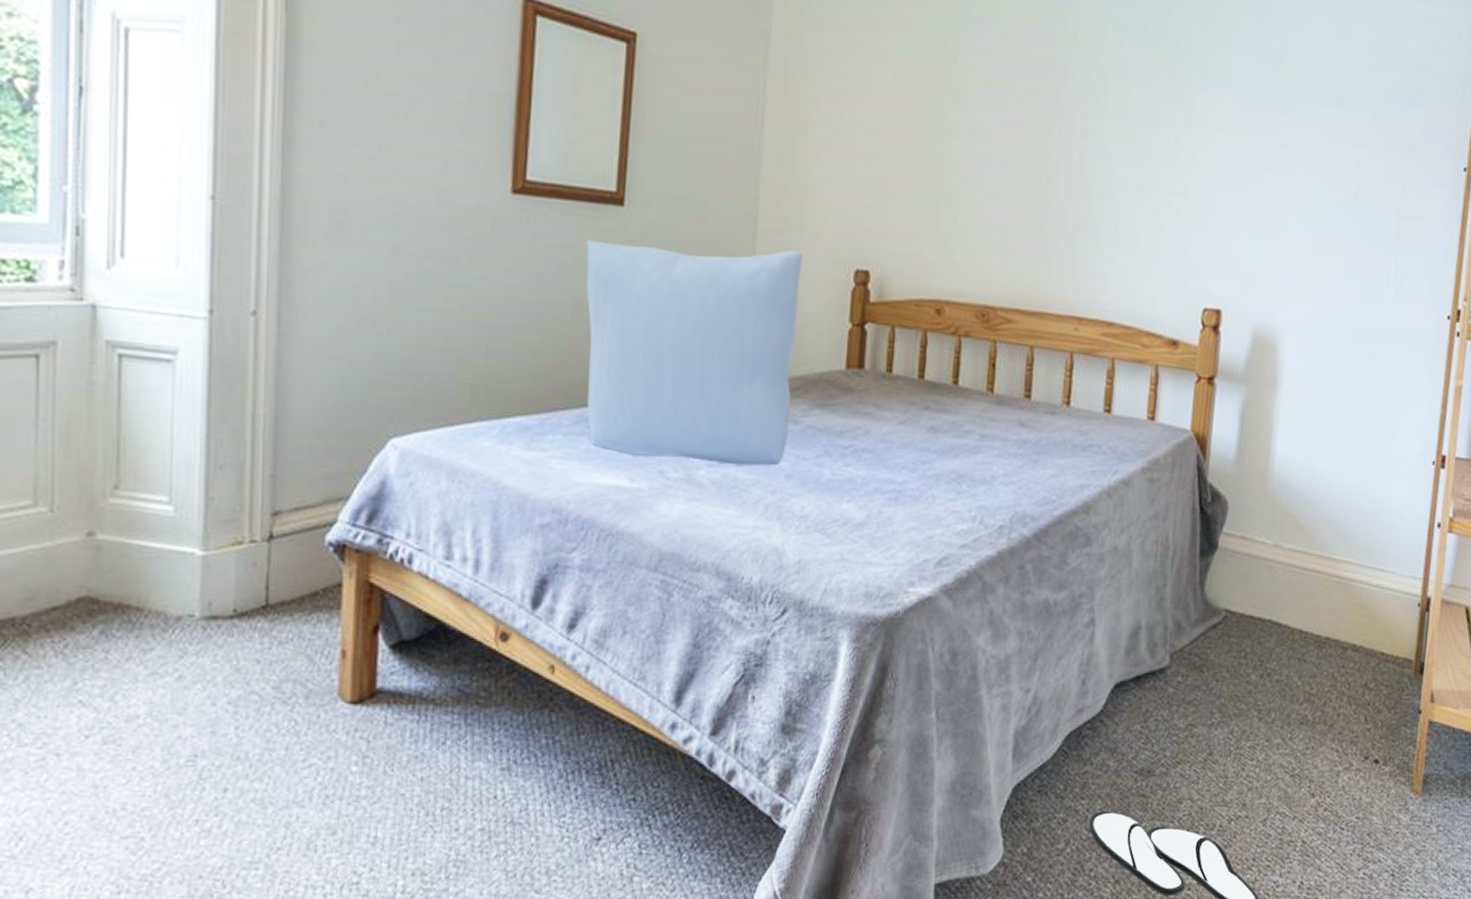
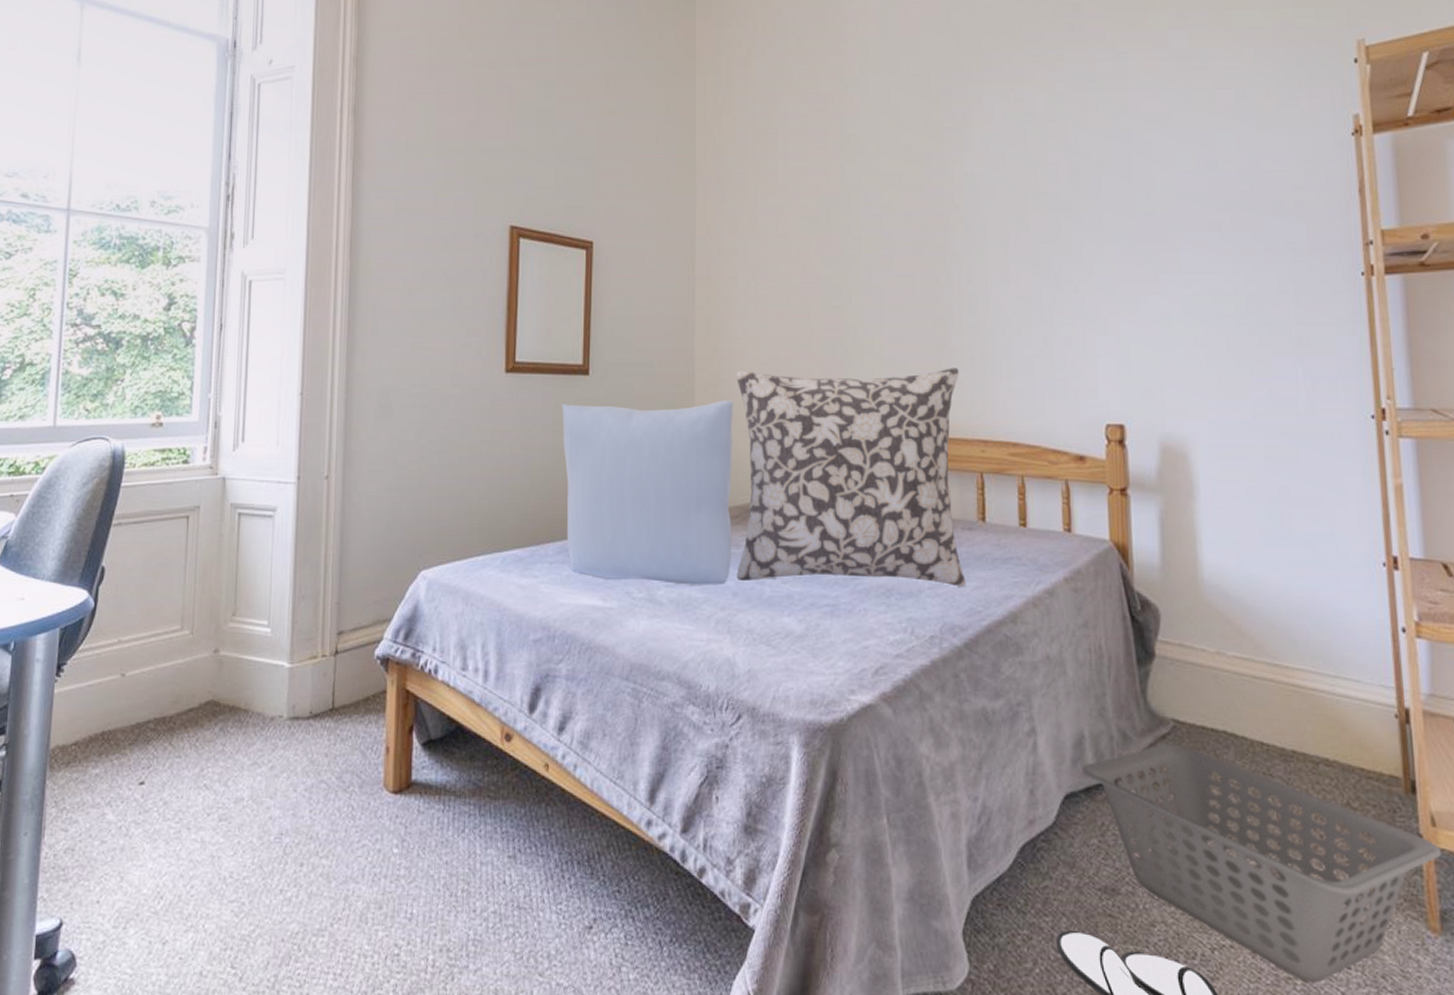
pillow: none [792,216,1061,474] -> present [736,368,966,587]
laundry basket: none [1134,633,1435,843] -> present [1082,744,1442,982]

